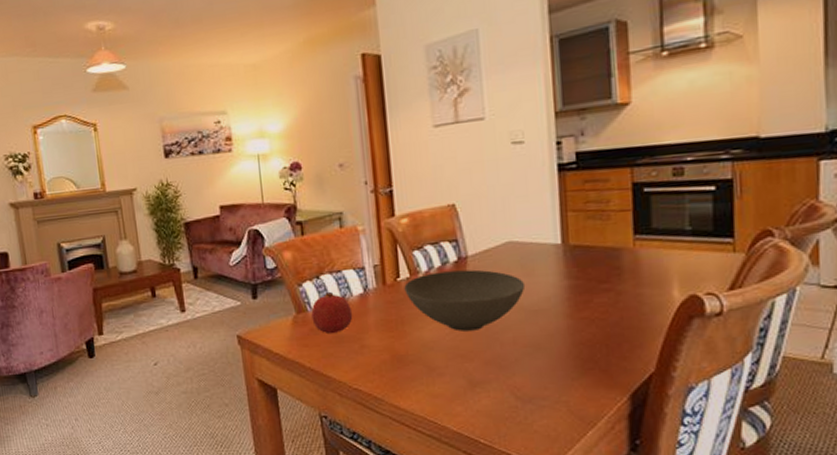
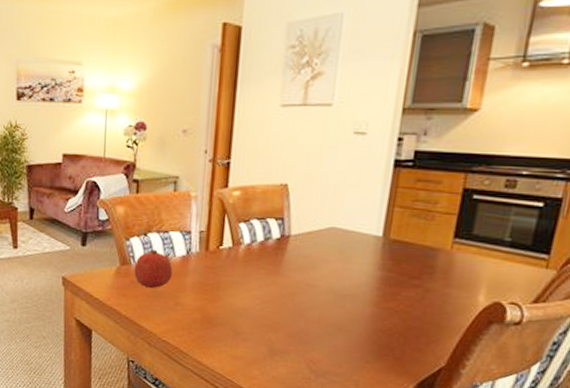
bowl: present [404,269,526,331] -> none [225,246,340,305]

